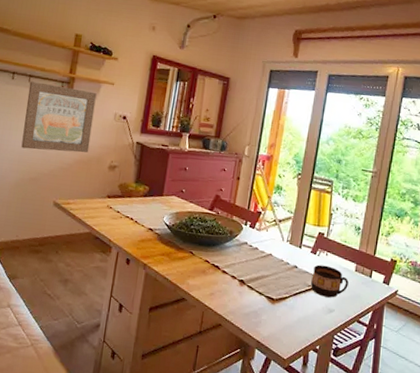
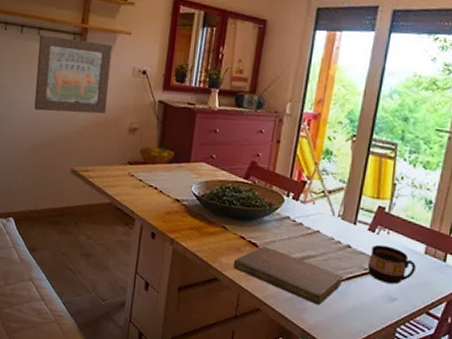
notebook: none [198,268,291,319] -> present [233,245,343,305]

